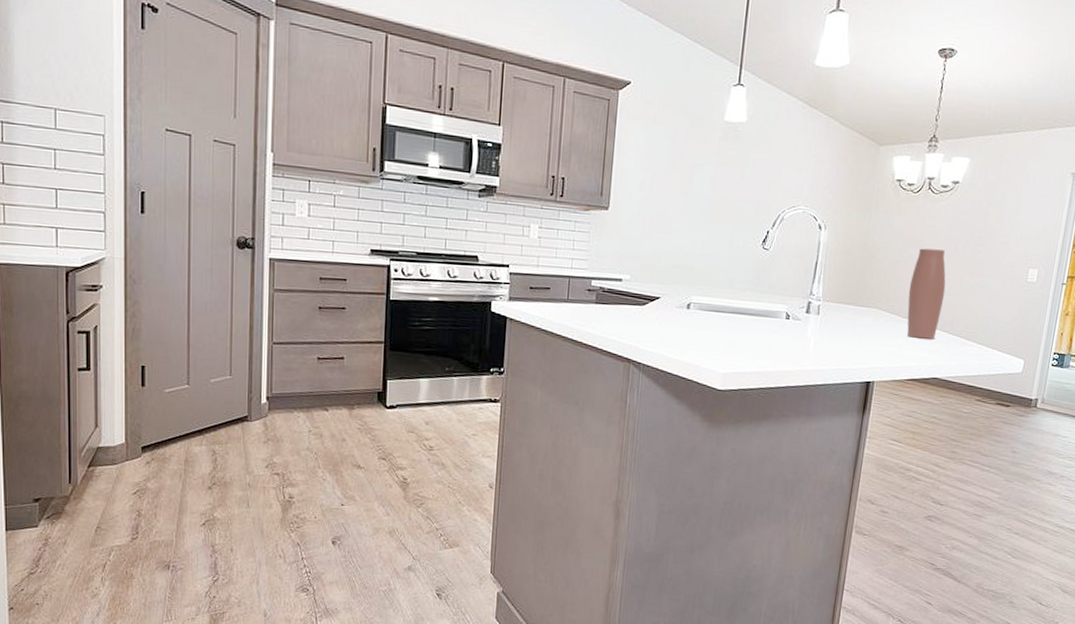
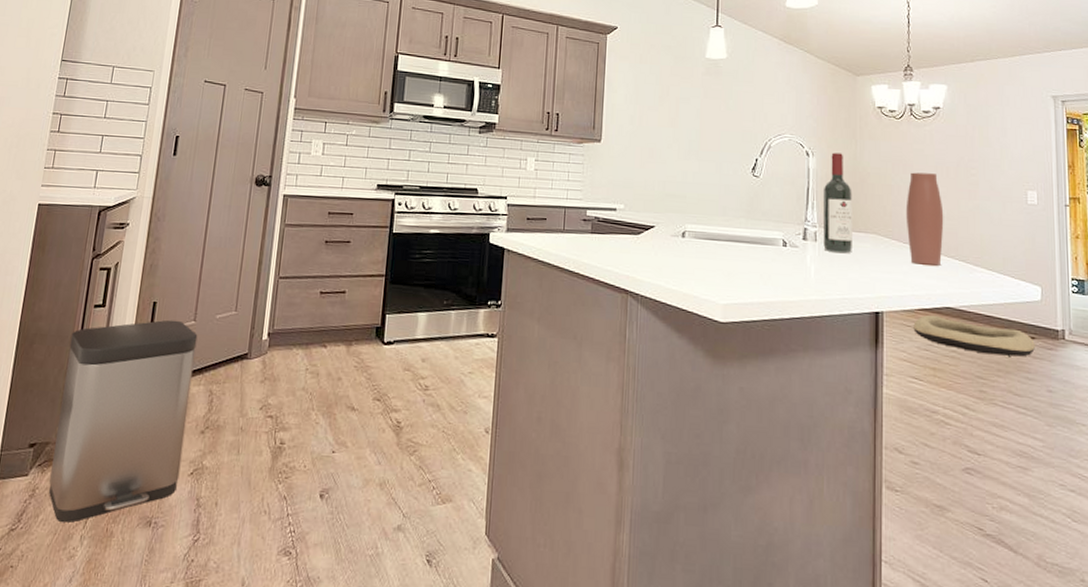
pedal bin: none [58,383,193,567] -> present [49,319,198,523]
wine bottle: none [825,226,860,327] -> present [822,152,852,253]
dog bed: none [900,384,1009,422] -> present [913,314,1035,357]

